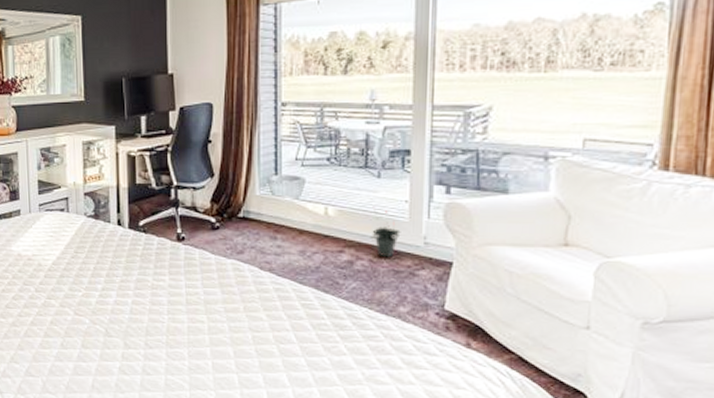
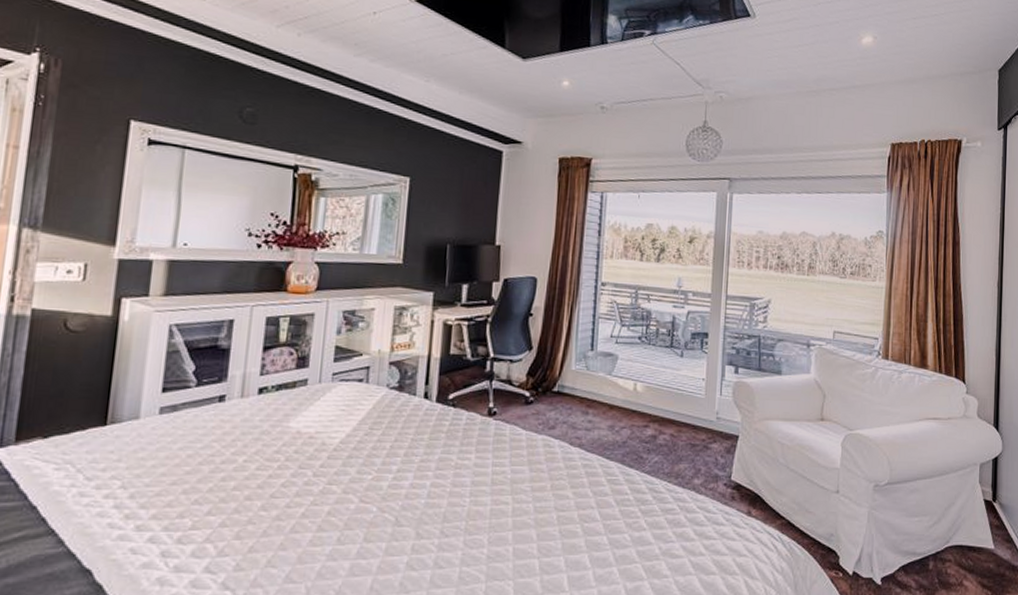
potted plant: present [370,207,401,258] -> none [672,384,698,432]

